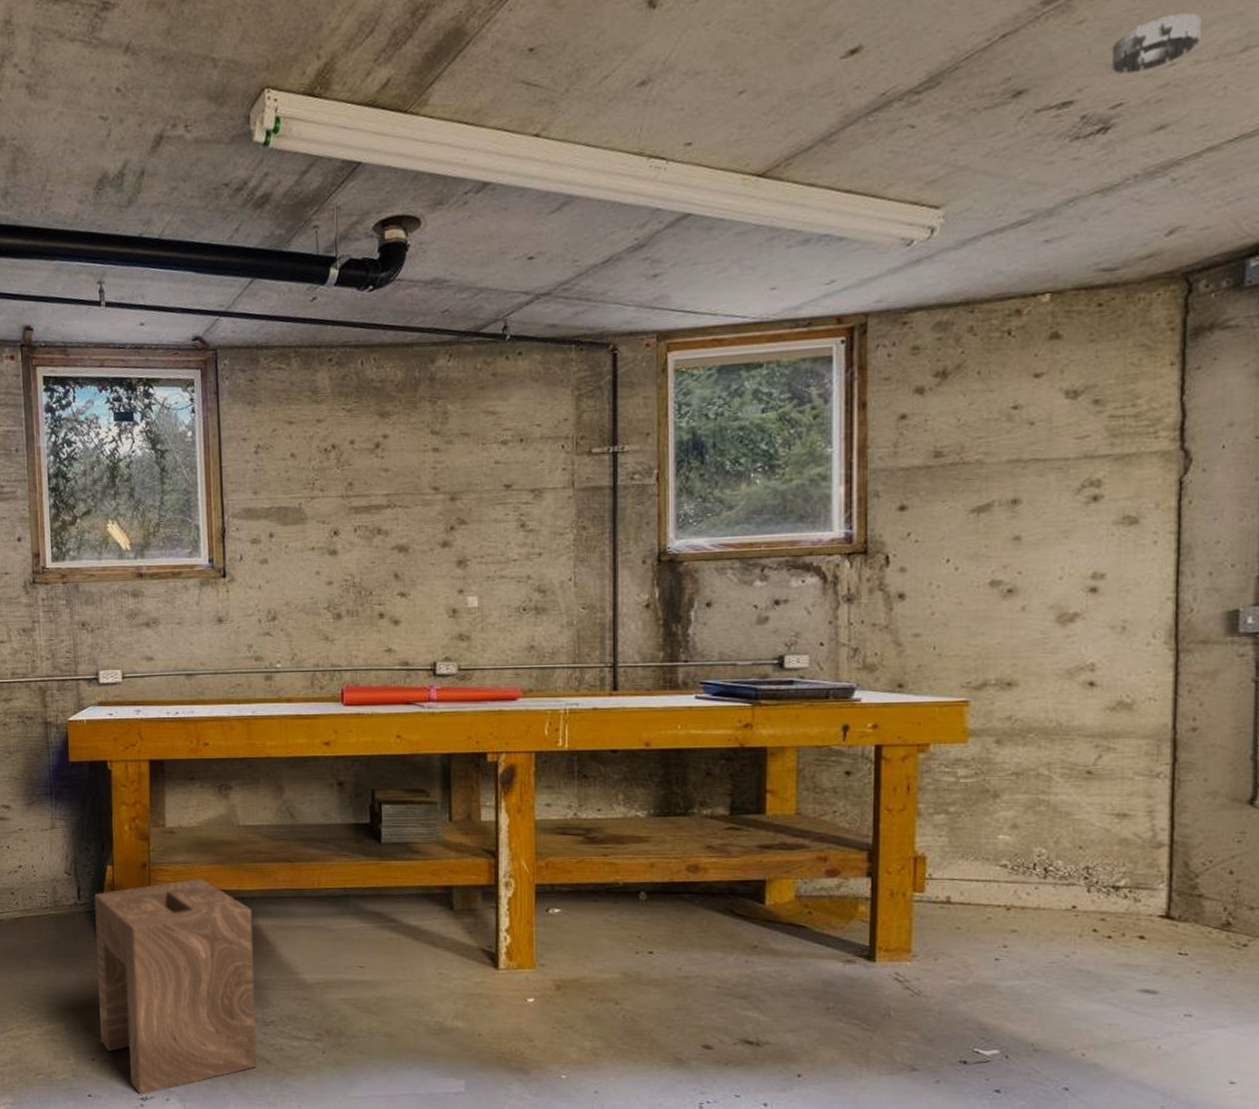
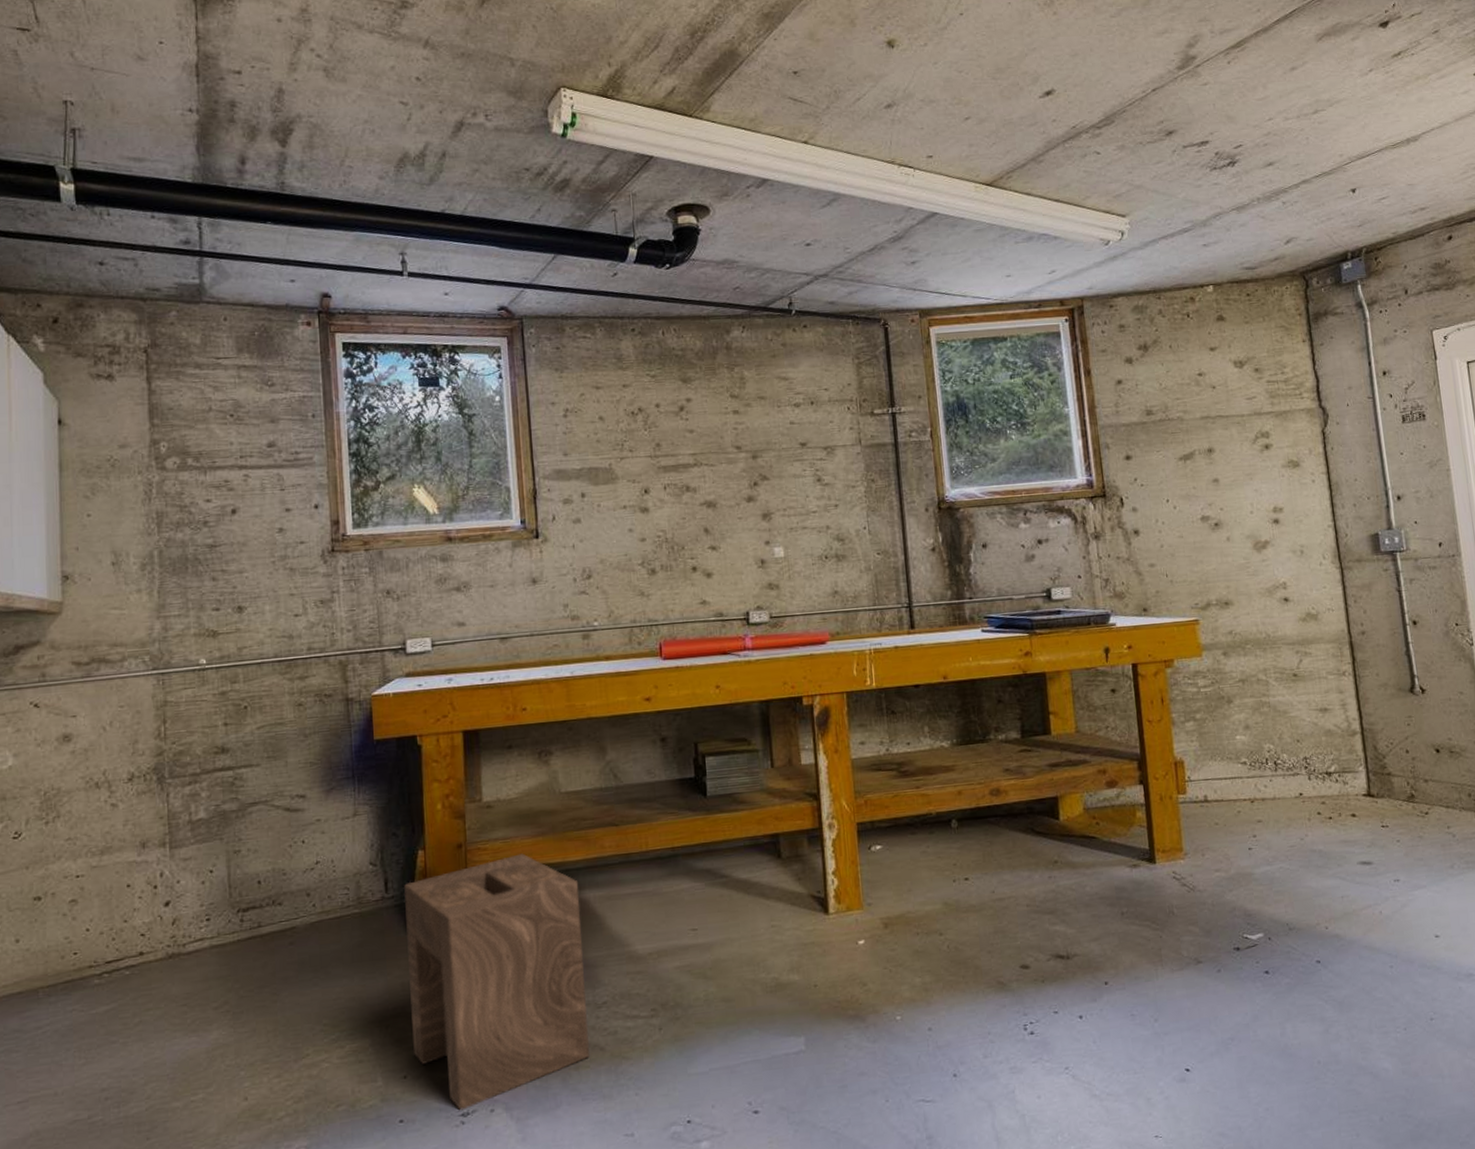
smoke detector: present [1112,13,1201,74] -> none [1229,83,1286,124]

